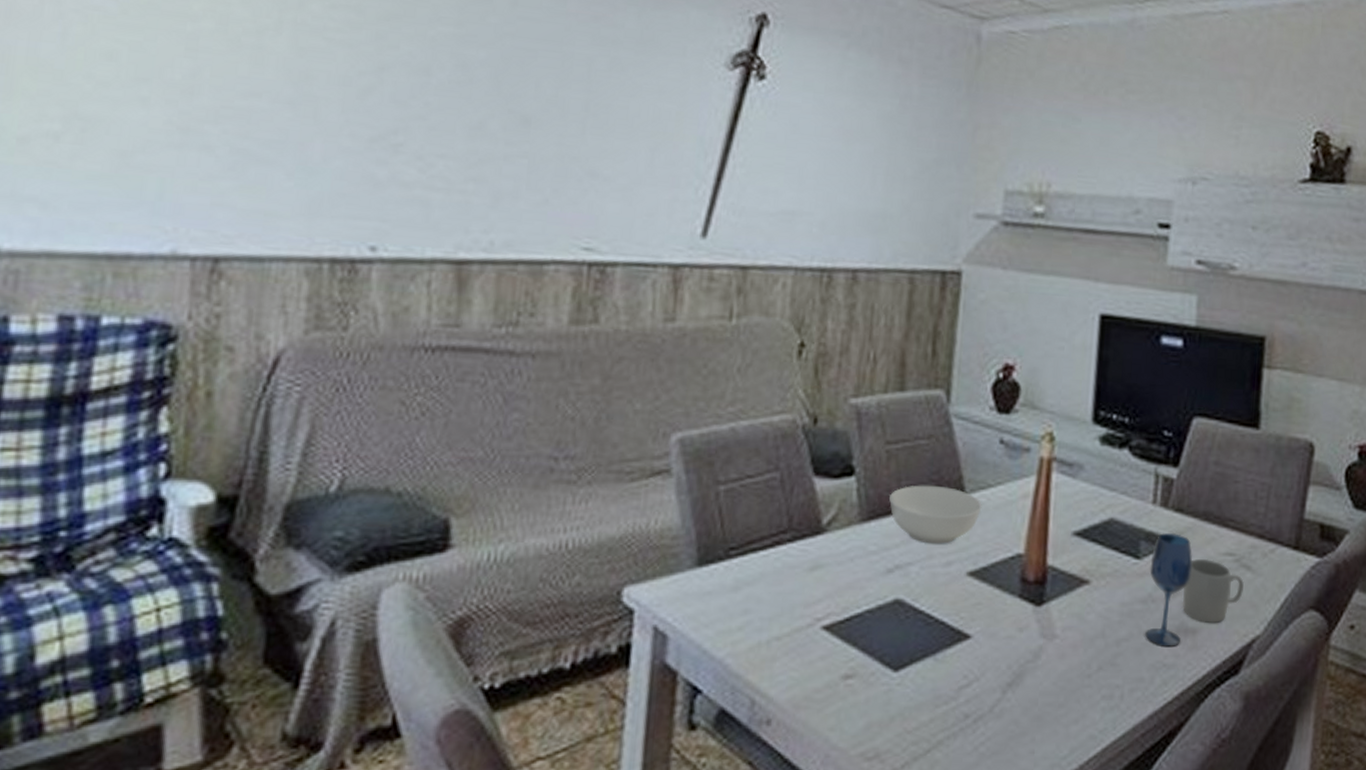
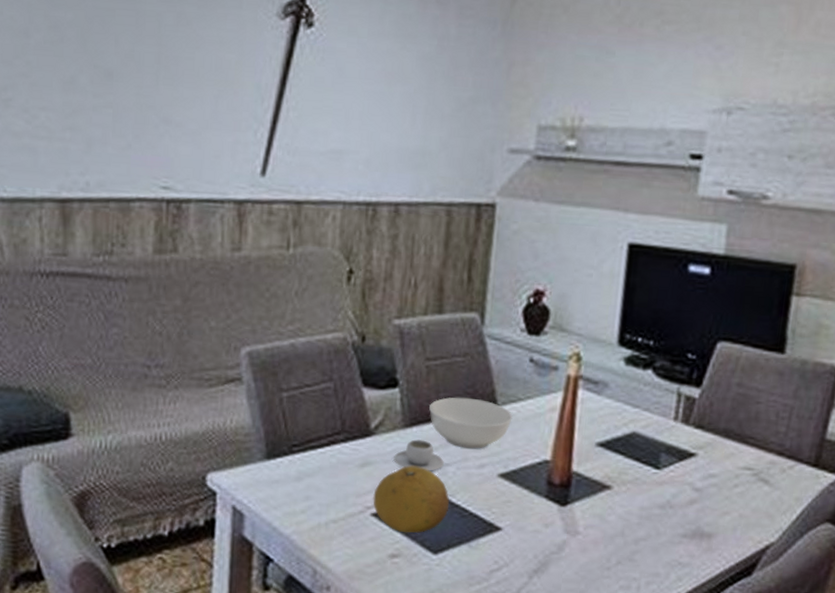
fruit: none [824,567,912,648] -> present [373,465,449,533]
teacup: none [848,536,906,573] -> present [393,439,444,471]
wineglass: present [1145,532,1193,646] -> none [662,446,711,548]
mug: present [1182,558,1244,623] -> none [699,471,761,529]

